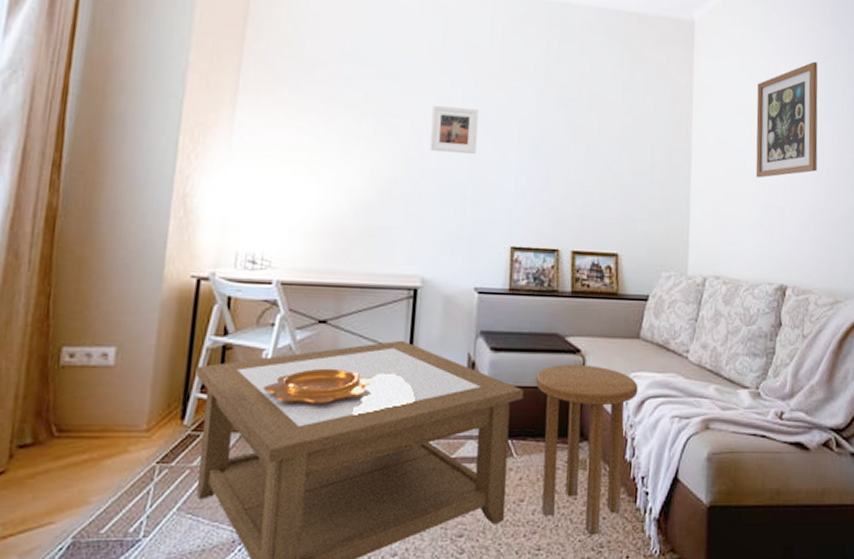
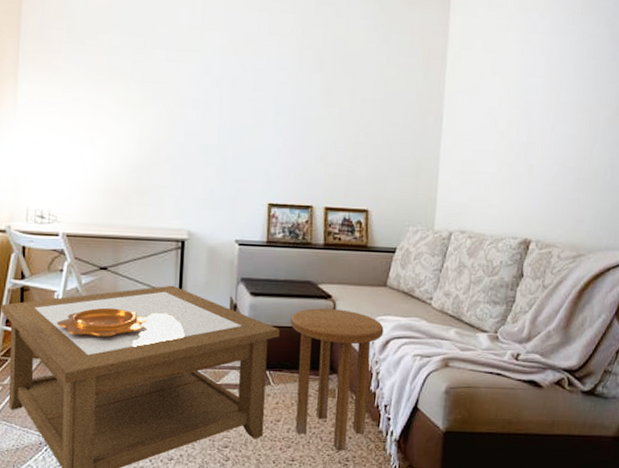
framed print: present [429,106,479,154] -> none [192,72,238,118]
wall art: present [755,61,818,178] -> none [506,17,579,137]

